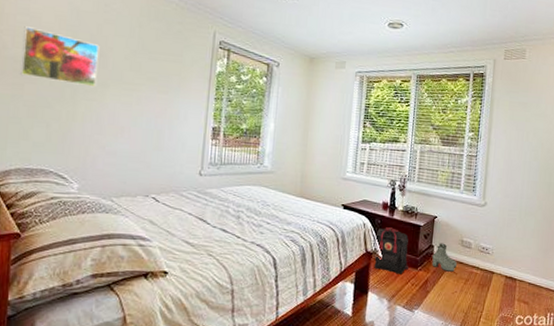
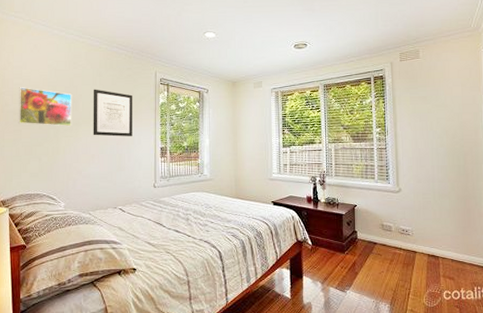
wall art: none [124,42,181,109] -> present [93,89,133,137]
backpack: present [374,227,409,274] -> none [302,218,336,259]
boots: present [432,243,457,272] -> none [357,228,380,254]

